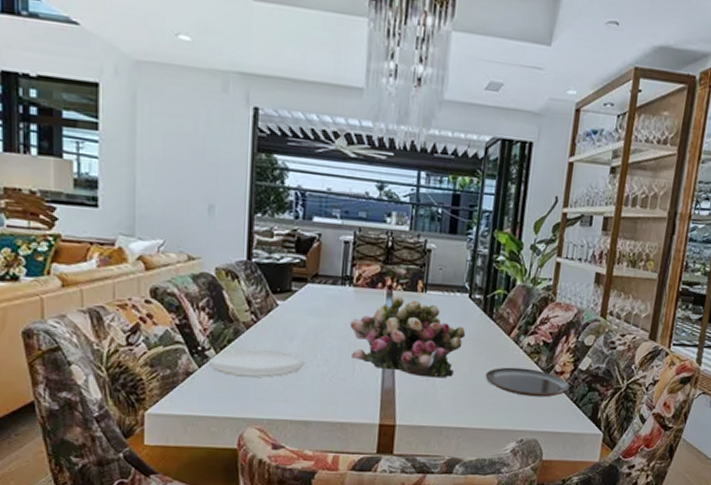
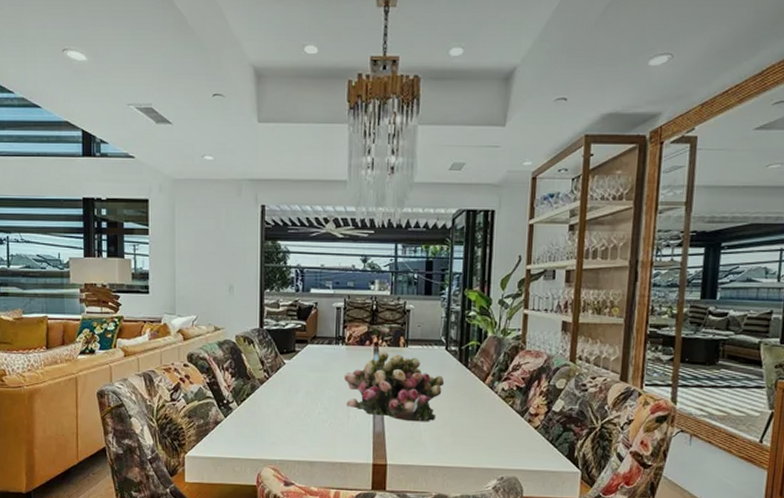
plate: present [209,349,306,378] -> none [233,401,309,425]
plate: present [485,367,570,398] -> none [464,410,544,438]

